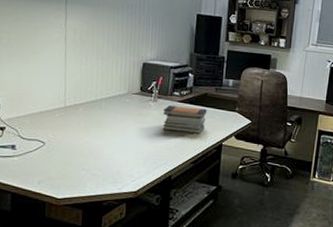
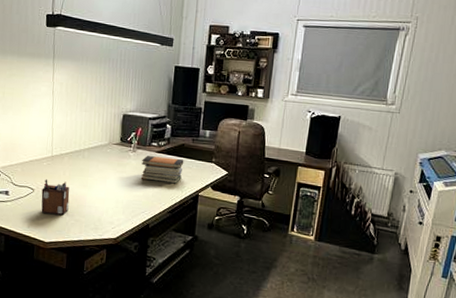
desk organizer: none [53,131,85,170] -> present [41,178,70,216]

